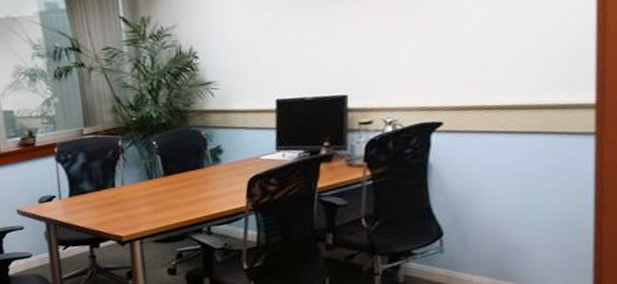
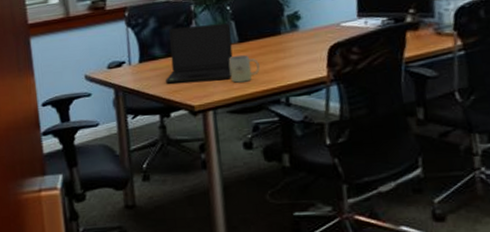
laptop: none [95,157,158,216] -> present [166,23,233,84]
mug: none [154,187,184,214] -> present [228,54,260,83]

